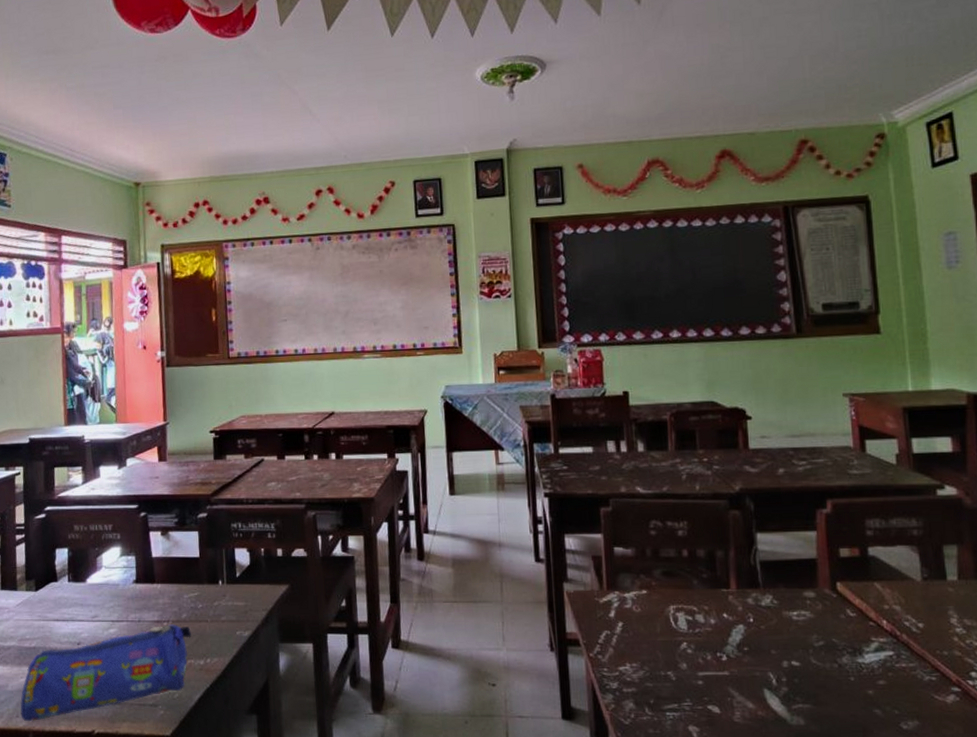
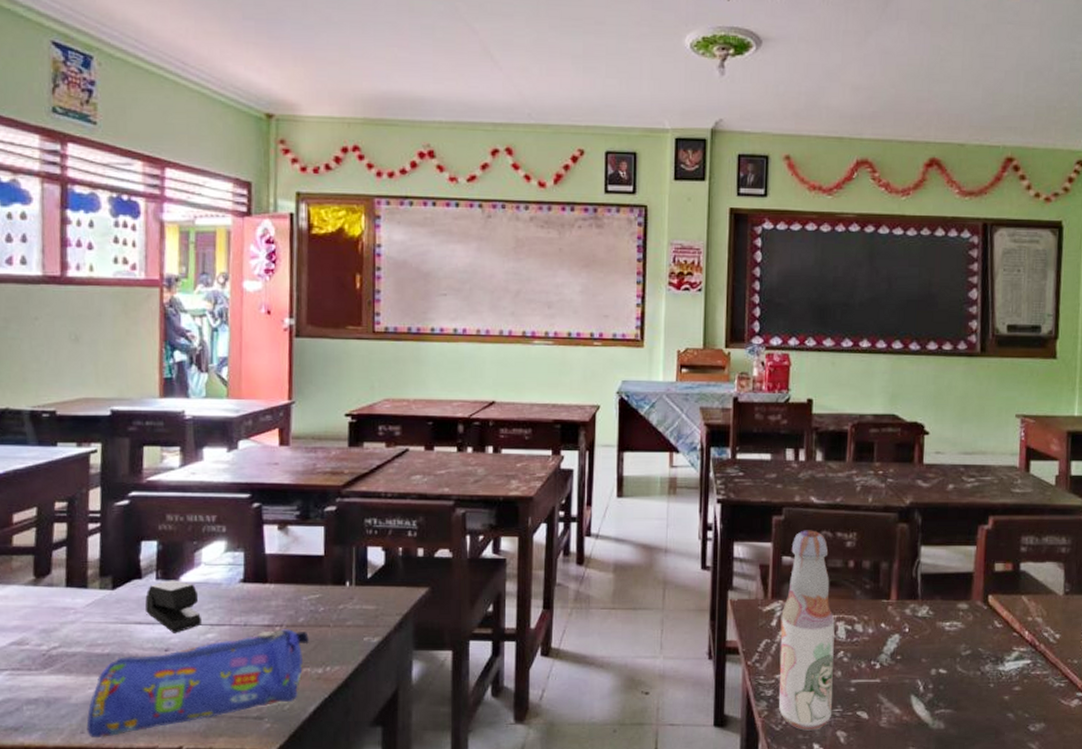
stapler: none [60,582,105,629] -> present [145,580,201,633]
bottle: none [618,520,682,725] -> present [779,530,835,731]

